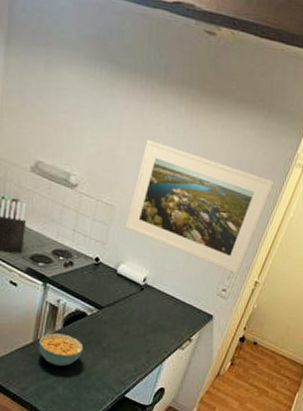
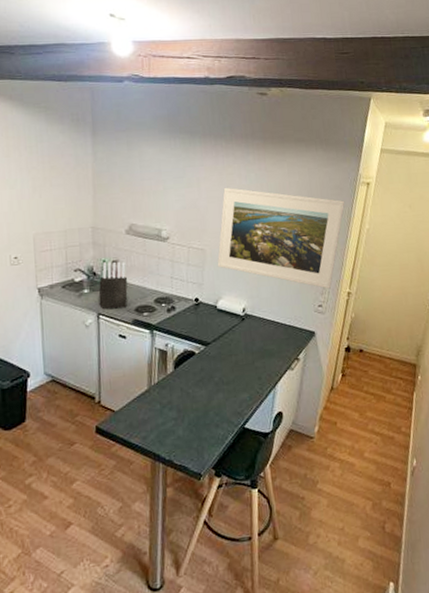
cereal bowl: present [39,333,84,367] -> none [153,375,197,409]

